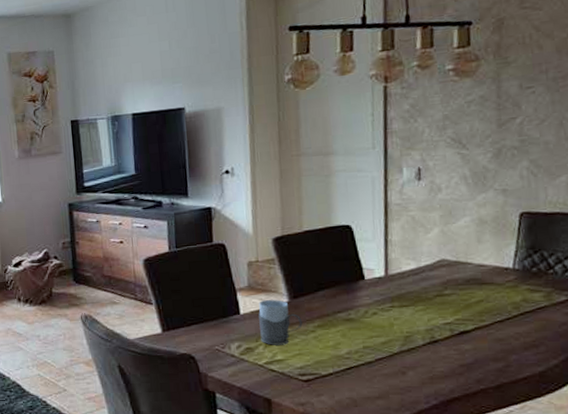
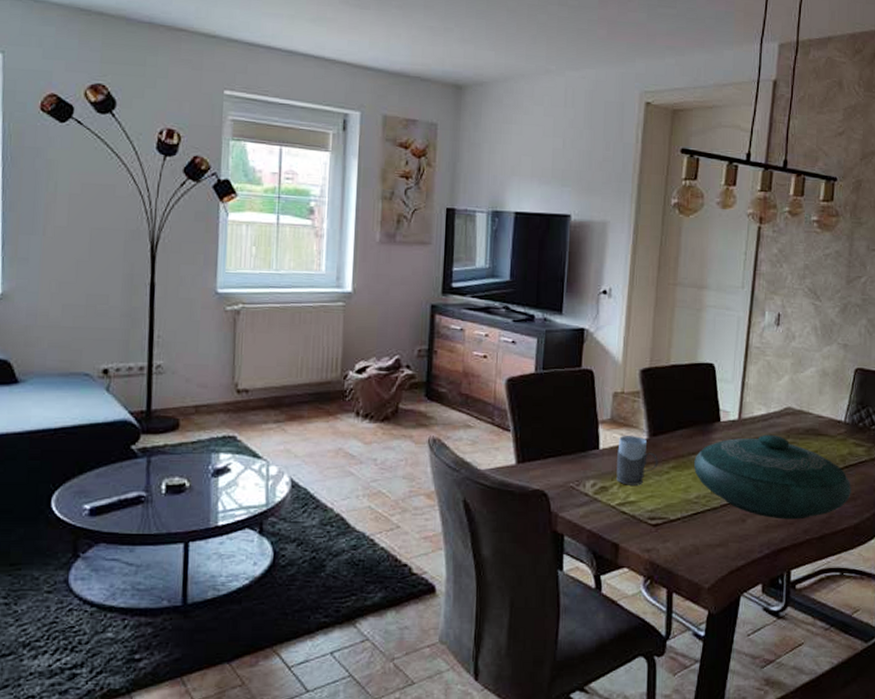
decorative bowl: none [341,287,531,370] -> present [694,434,851,520]

